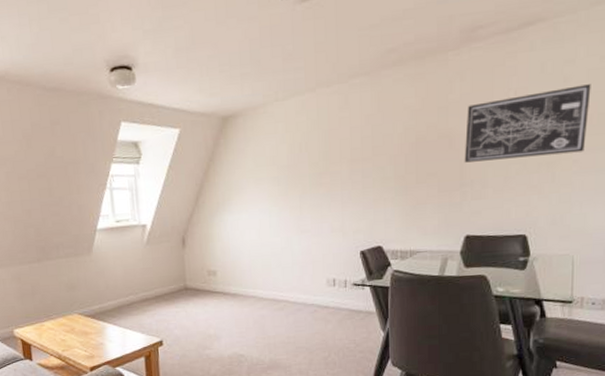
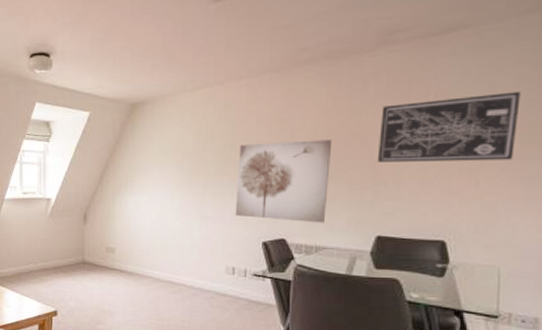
wall art: none [332,143,422,228] -> present [235,139,332,223]

